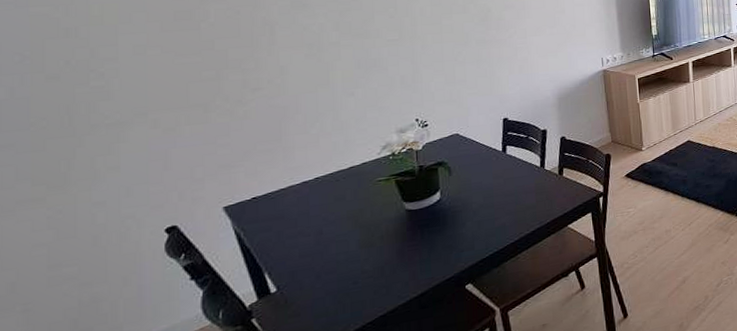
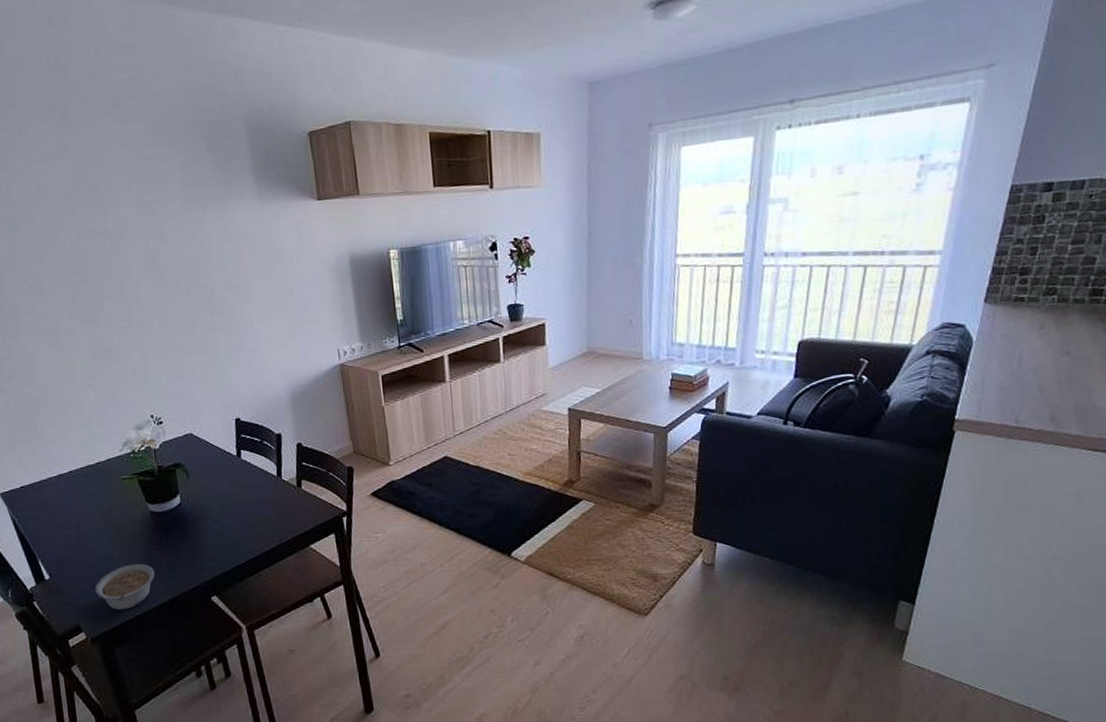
legume: none [333,262,405,314] -> present [95,563,155,611]

